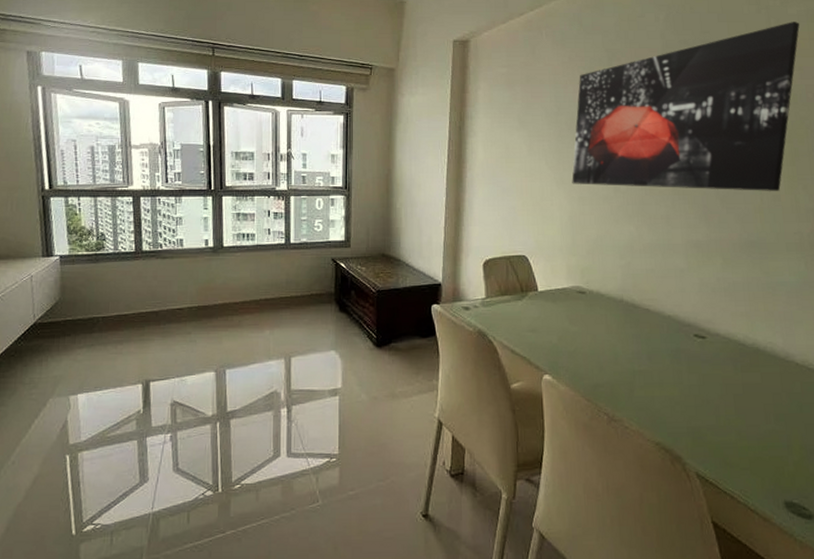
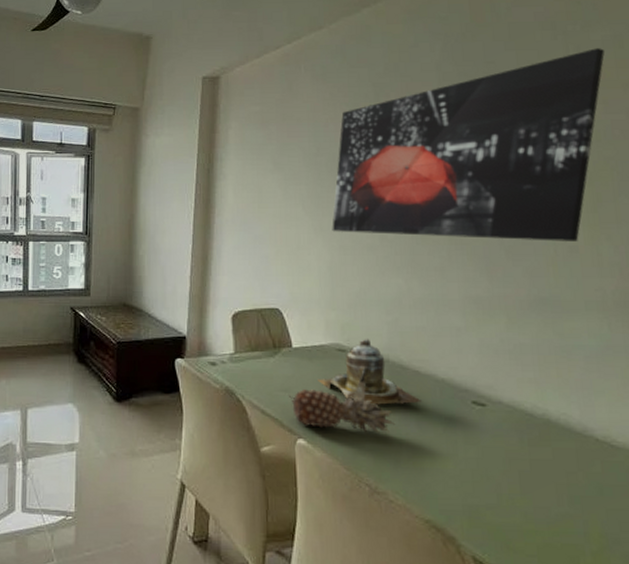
fruit: none [534,329,630,367] -> present [288,389,396,433]
teapot: none [561,280,652,341] -> present [318,338,422,405]

